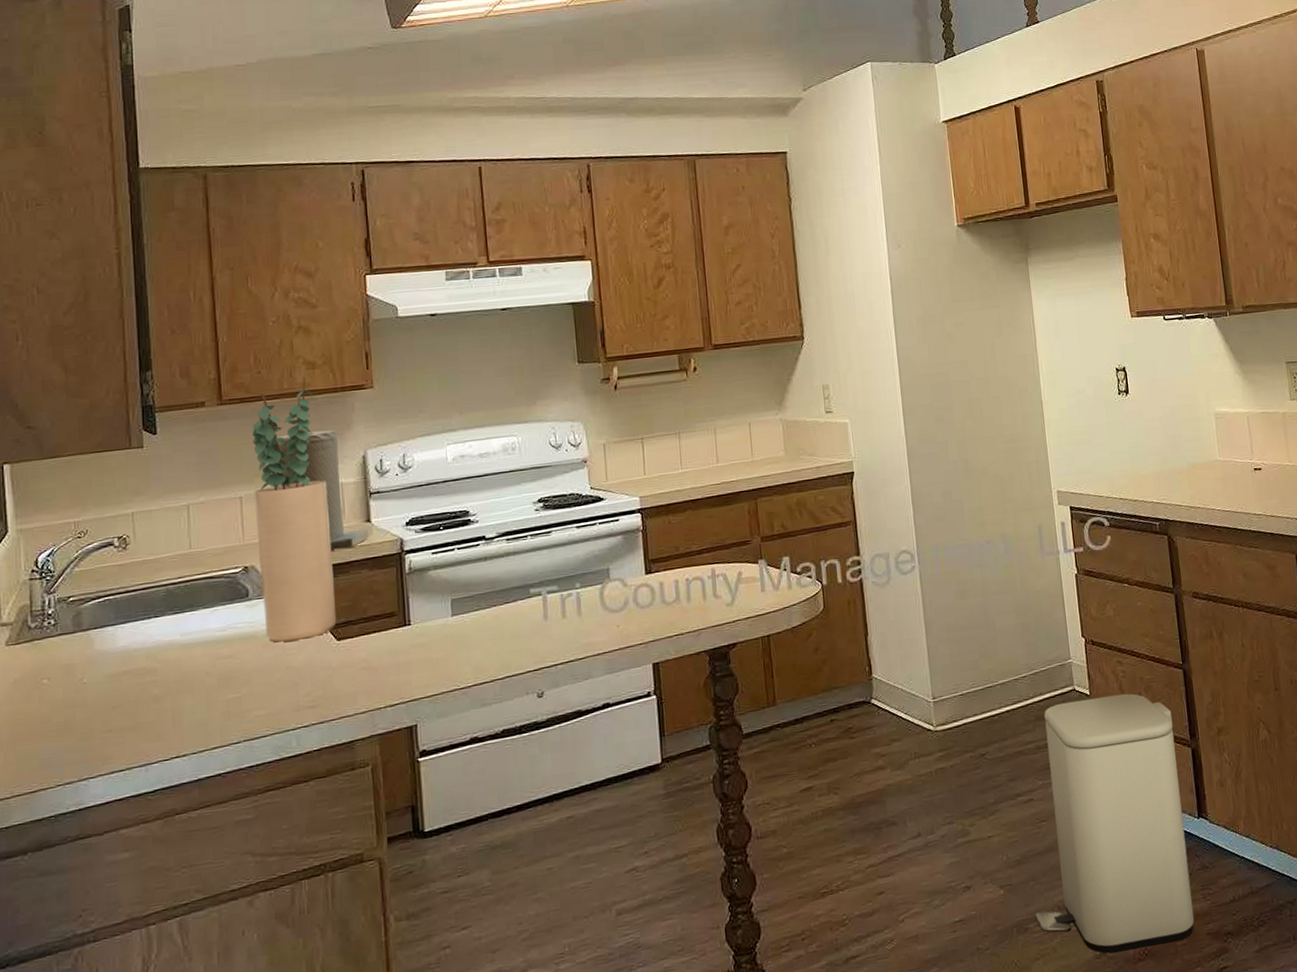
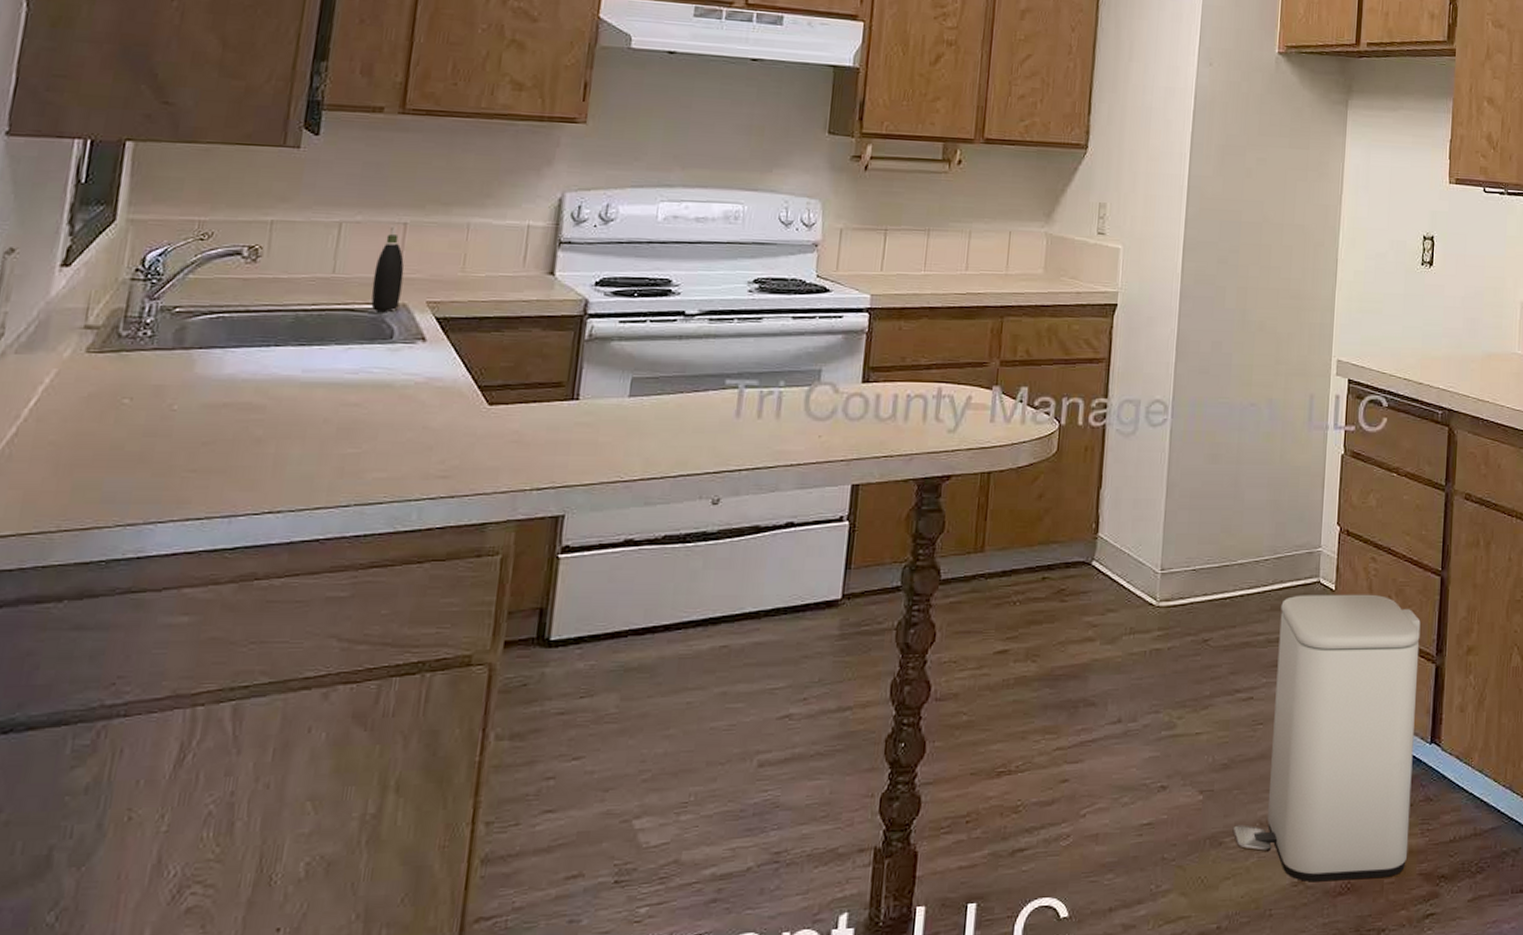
soap dispenser: none [223,500,249,576] -> present [371,225,404,312]
vase: present [252,377,337,643] -> none [405,98,515,397]
paper towel: present [277,429,369,550] -> none [454,160,550,301]

